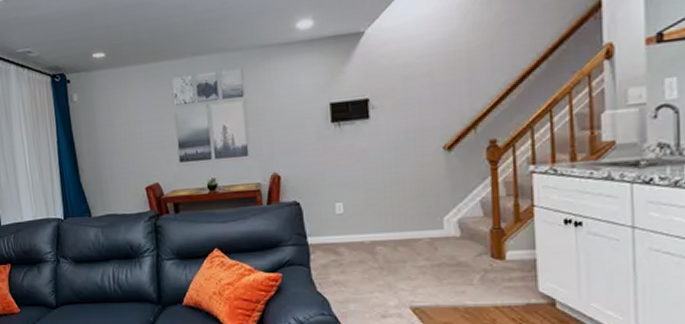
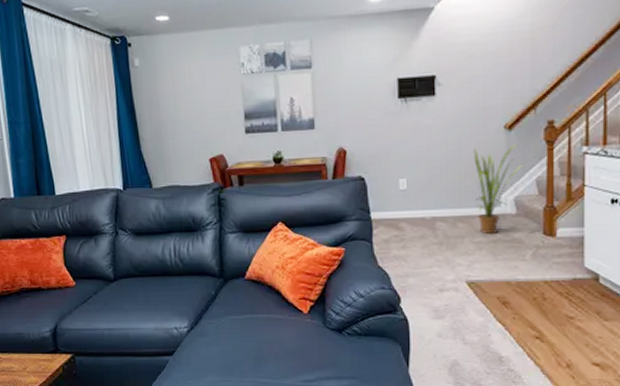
house plant: none [412,165,464,257] -> present [473,144,521,234]

